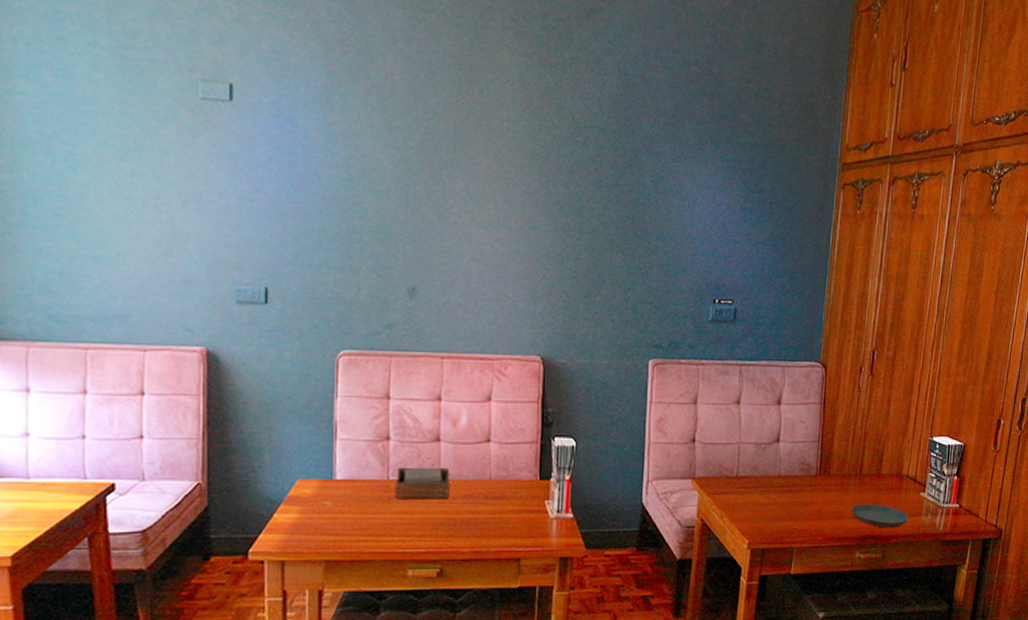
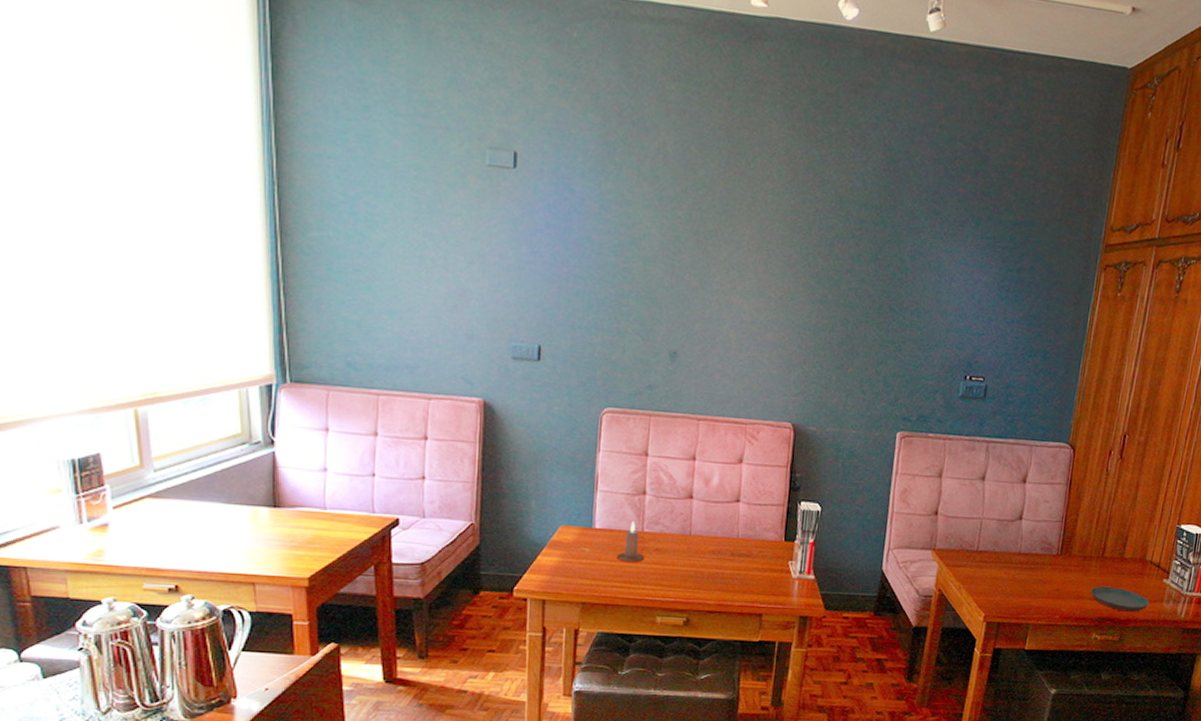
candle: none [361,470,392,514] -> present [616,522,645,563]
napkin holder: present [394,467,450,500] -> none [647,520,701,554]

